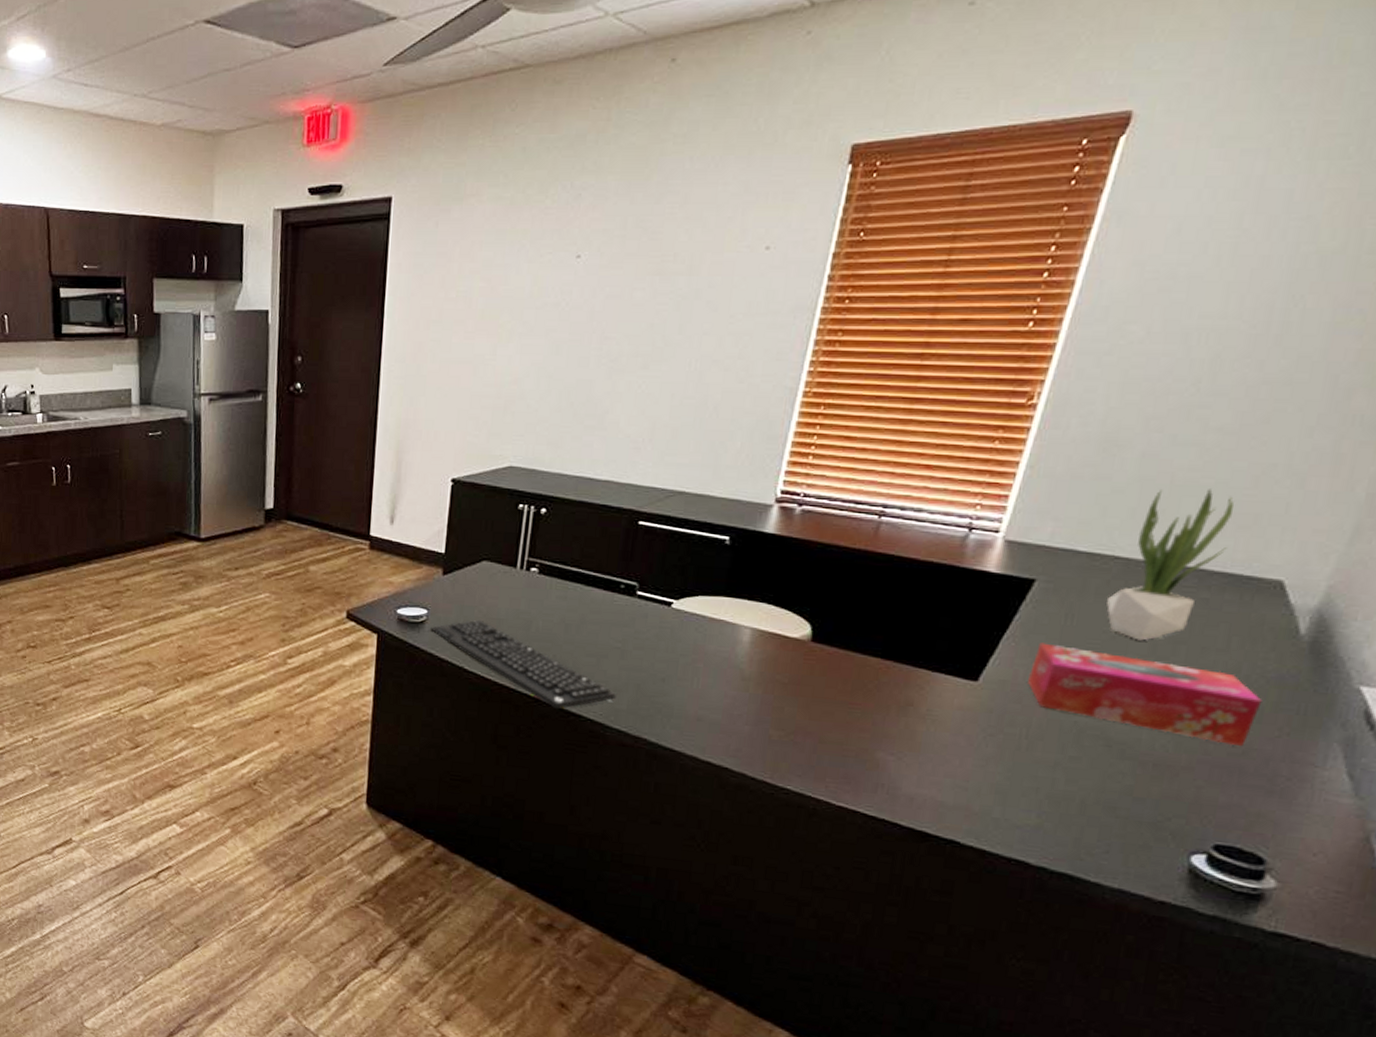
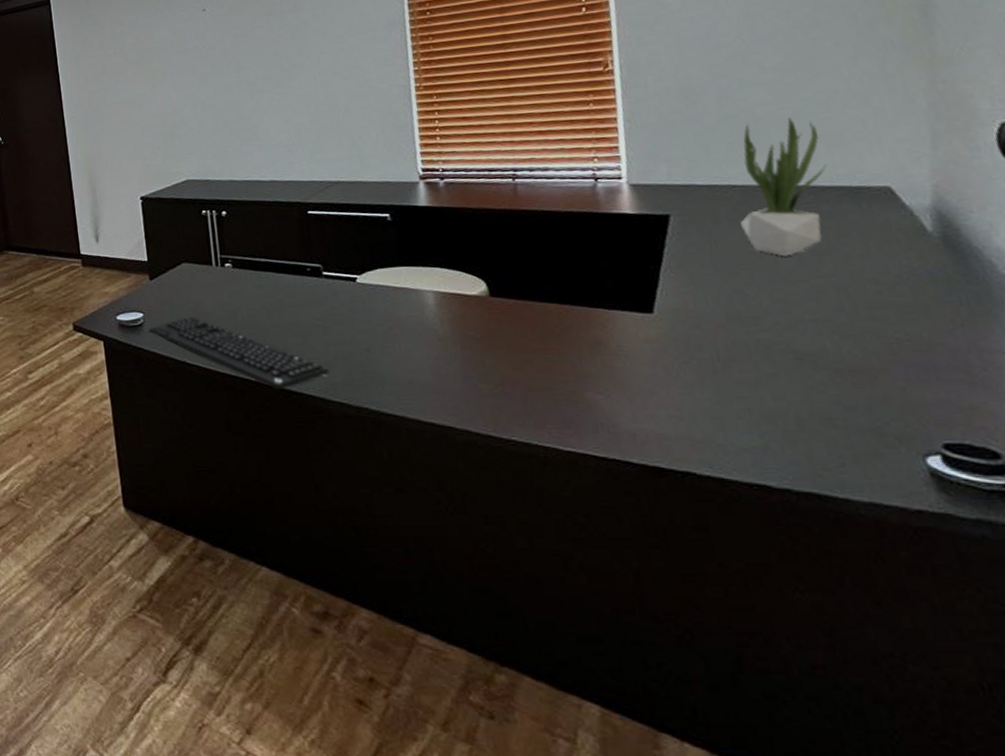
tissue box: present [1026,642,1262,747] -> none [695,270,926,343]

